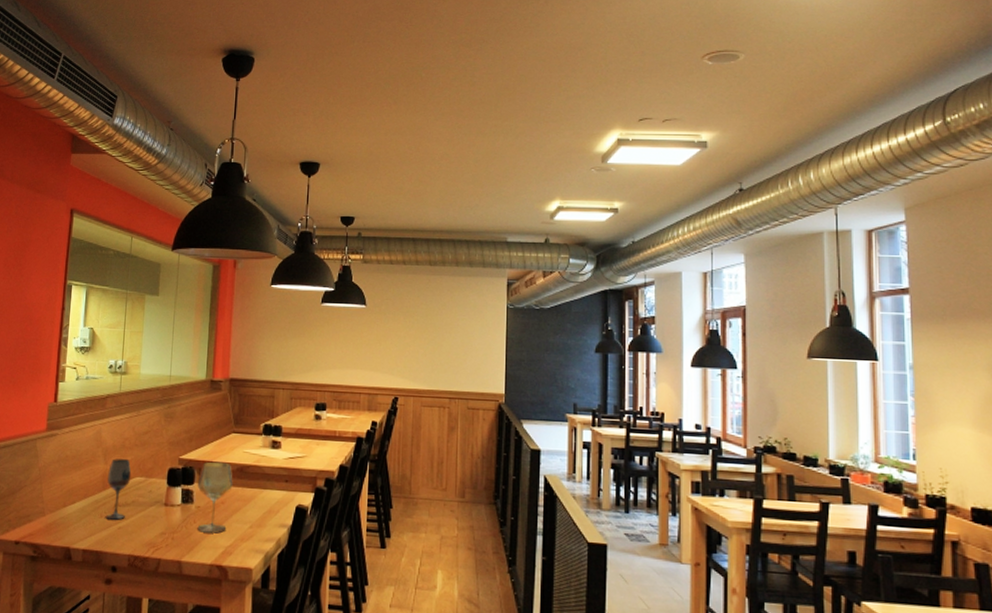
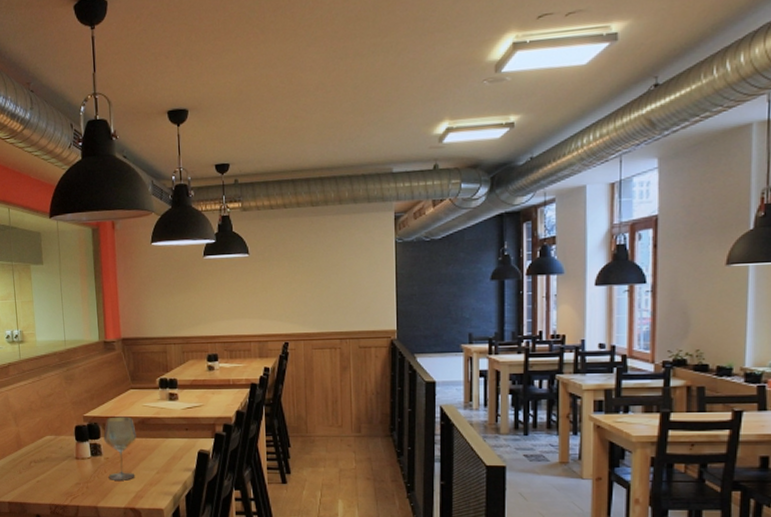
wineglass: present [105,459,132,520] -> none [20,421,42,475]

